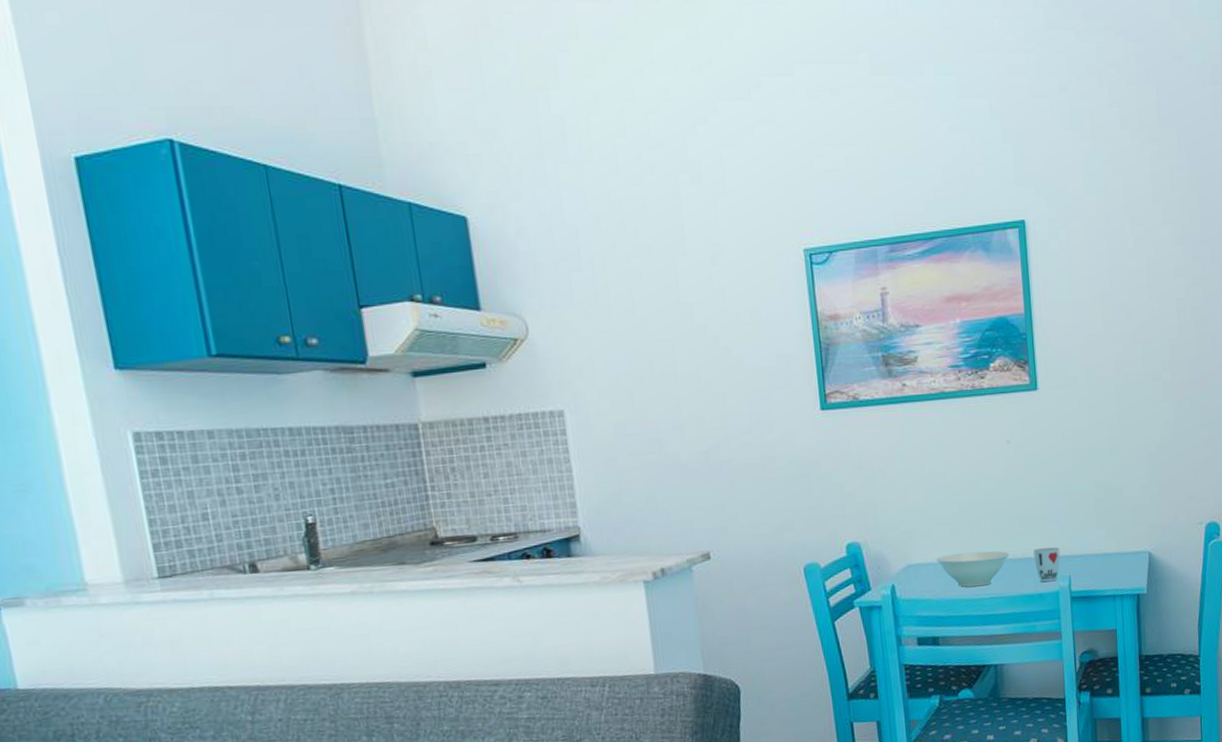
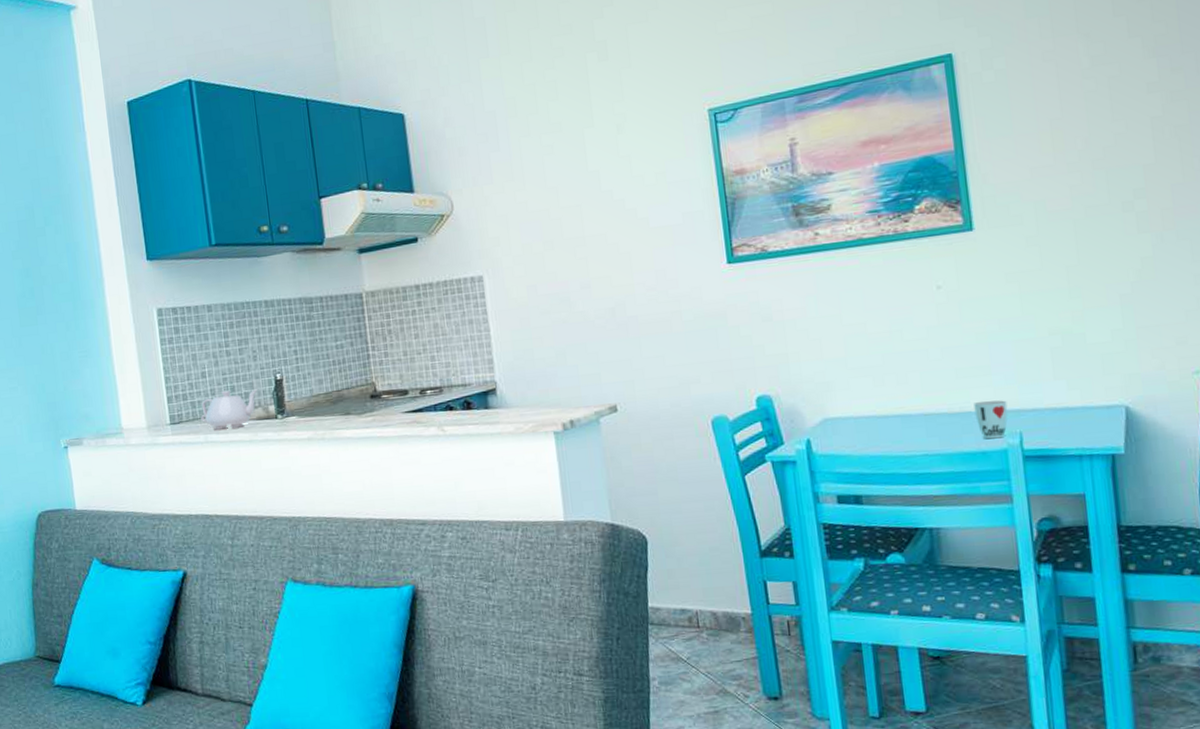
teapot: none [202,534,284,586] -> present [200,389,259,431]
bowl: present [935,551,1010,587] -> none [856,404,944,443]

